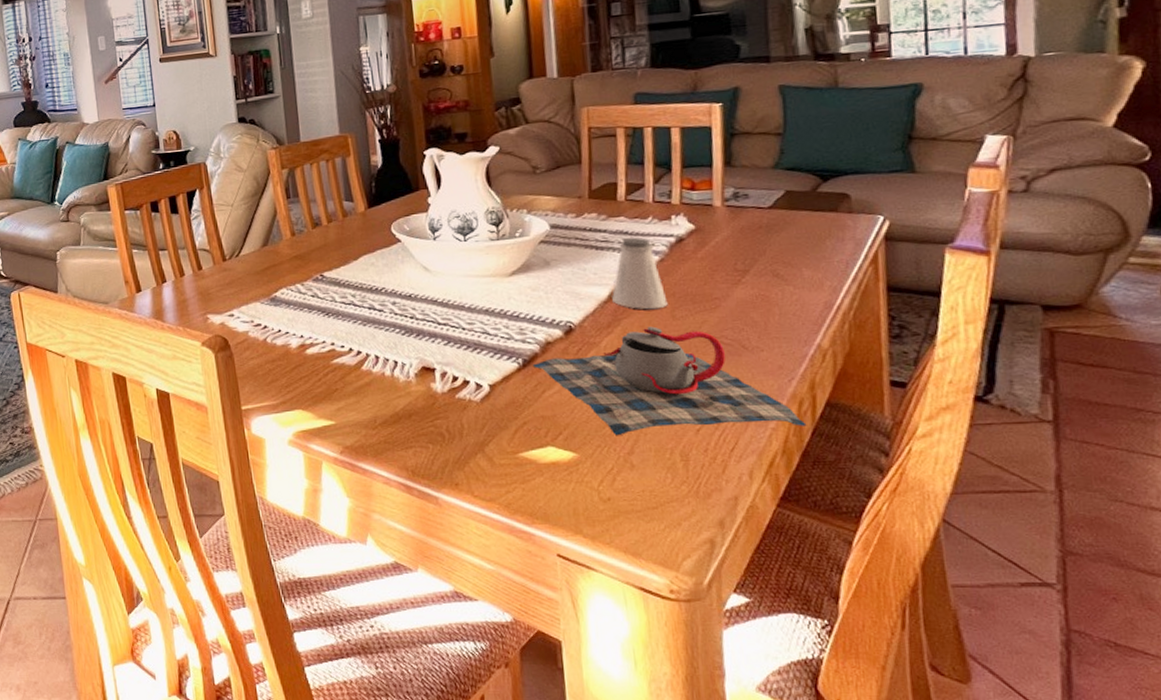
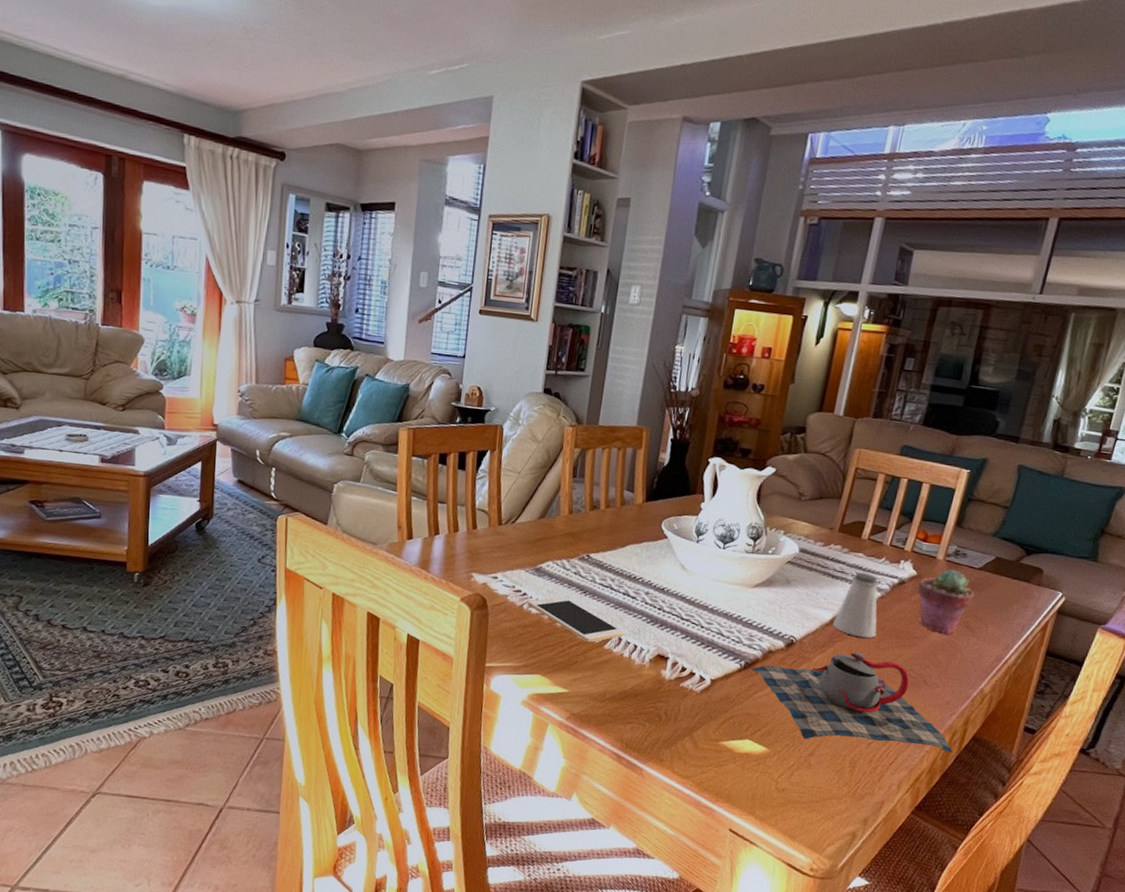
cell phone: none [270,322,381,367] -> present [527,595,625,643]
potted succulent: none [701,213,774,289] -> present [918,569,975,635]

